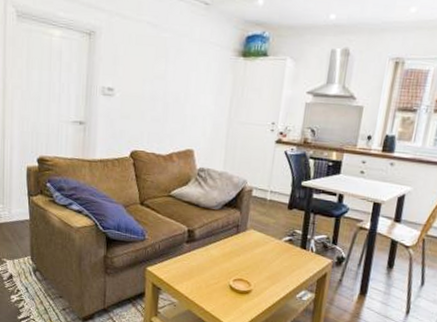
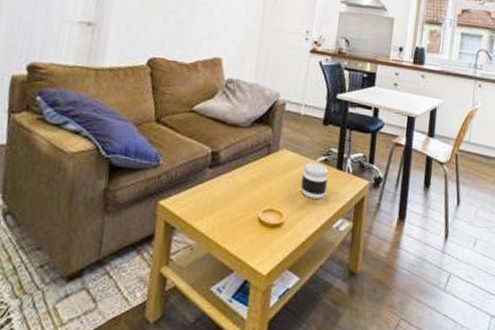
jar: none [266,241,293,273] -> present [300,162,329,199]

